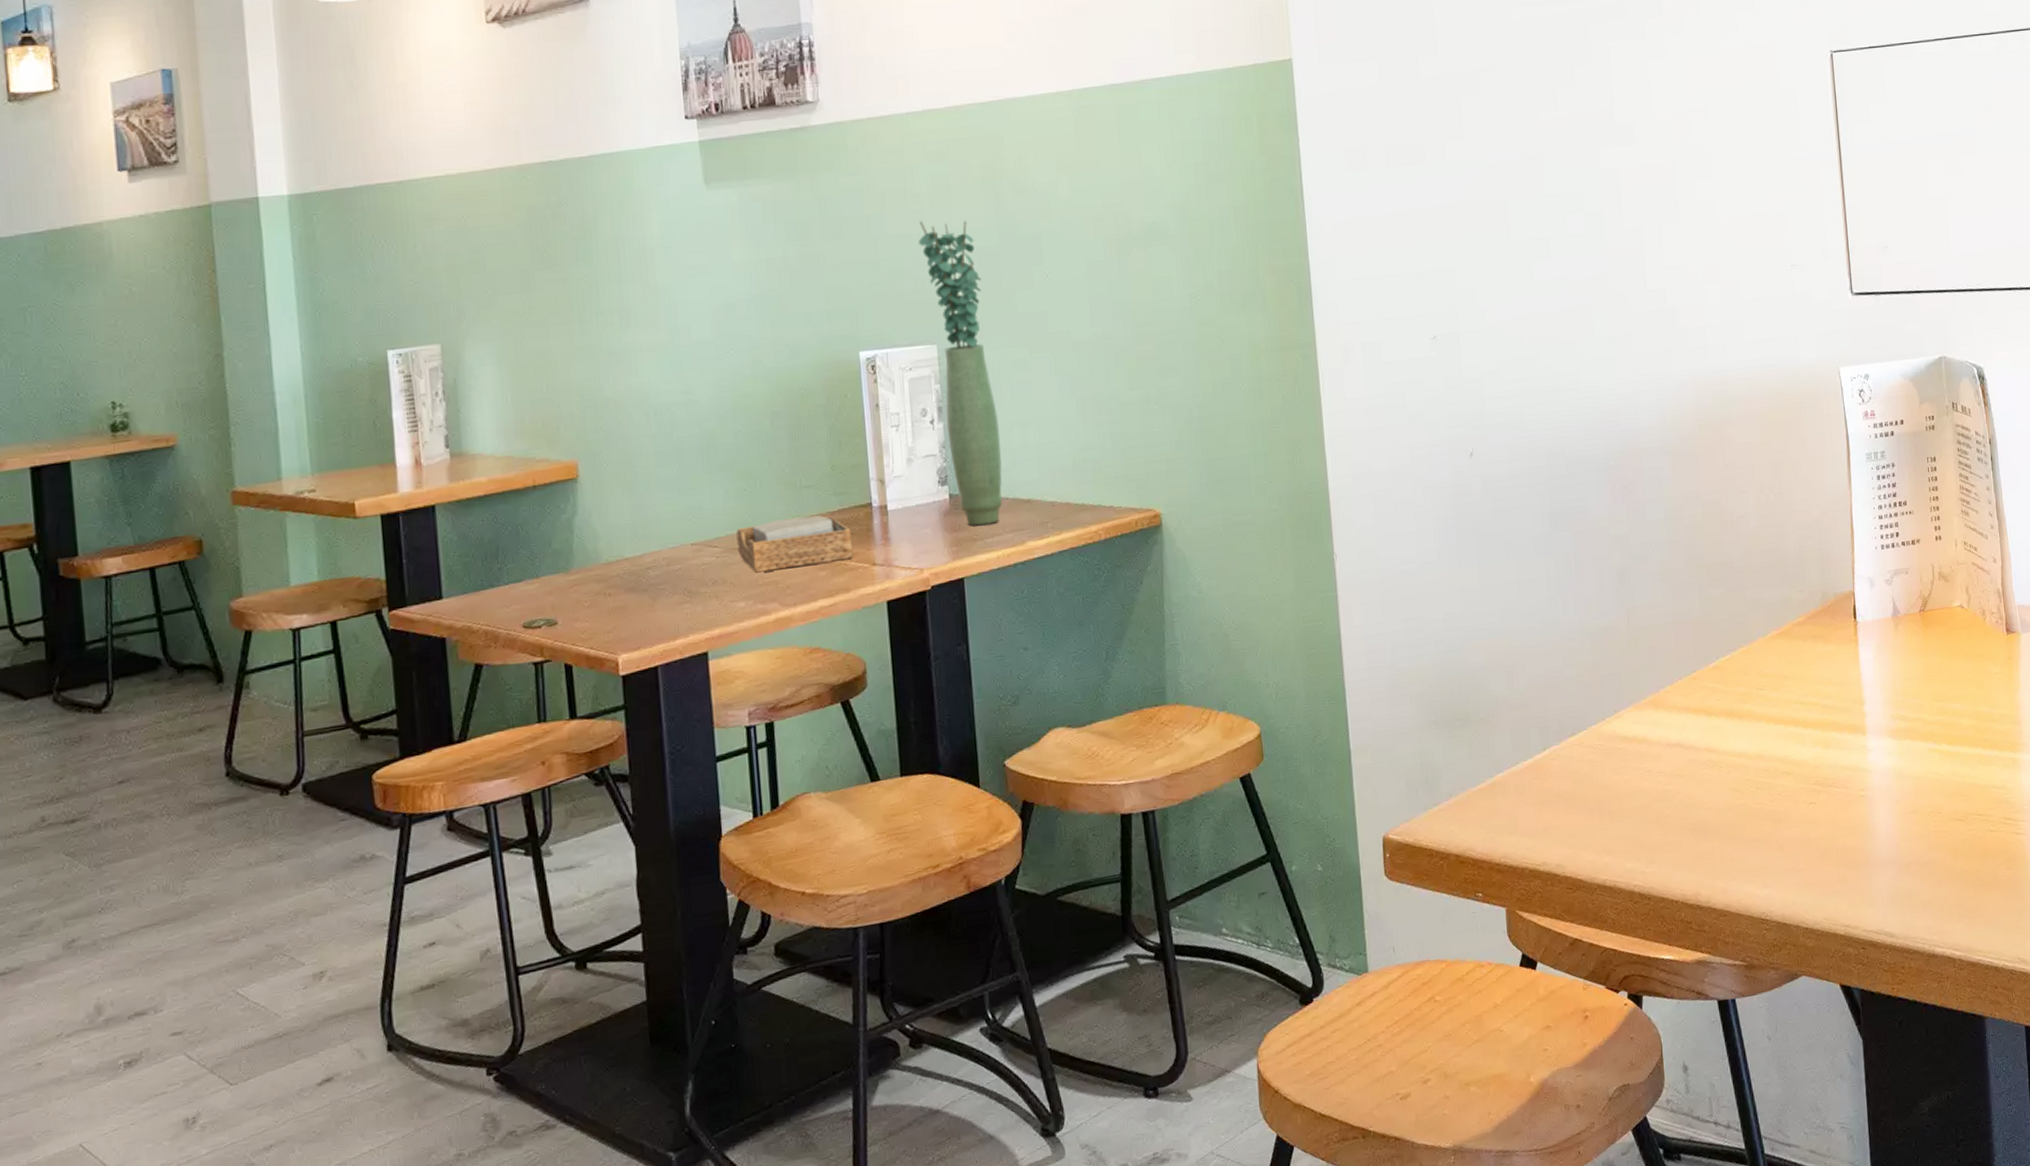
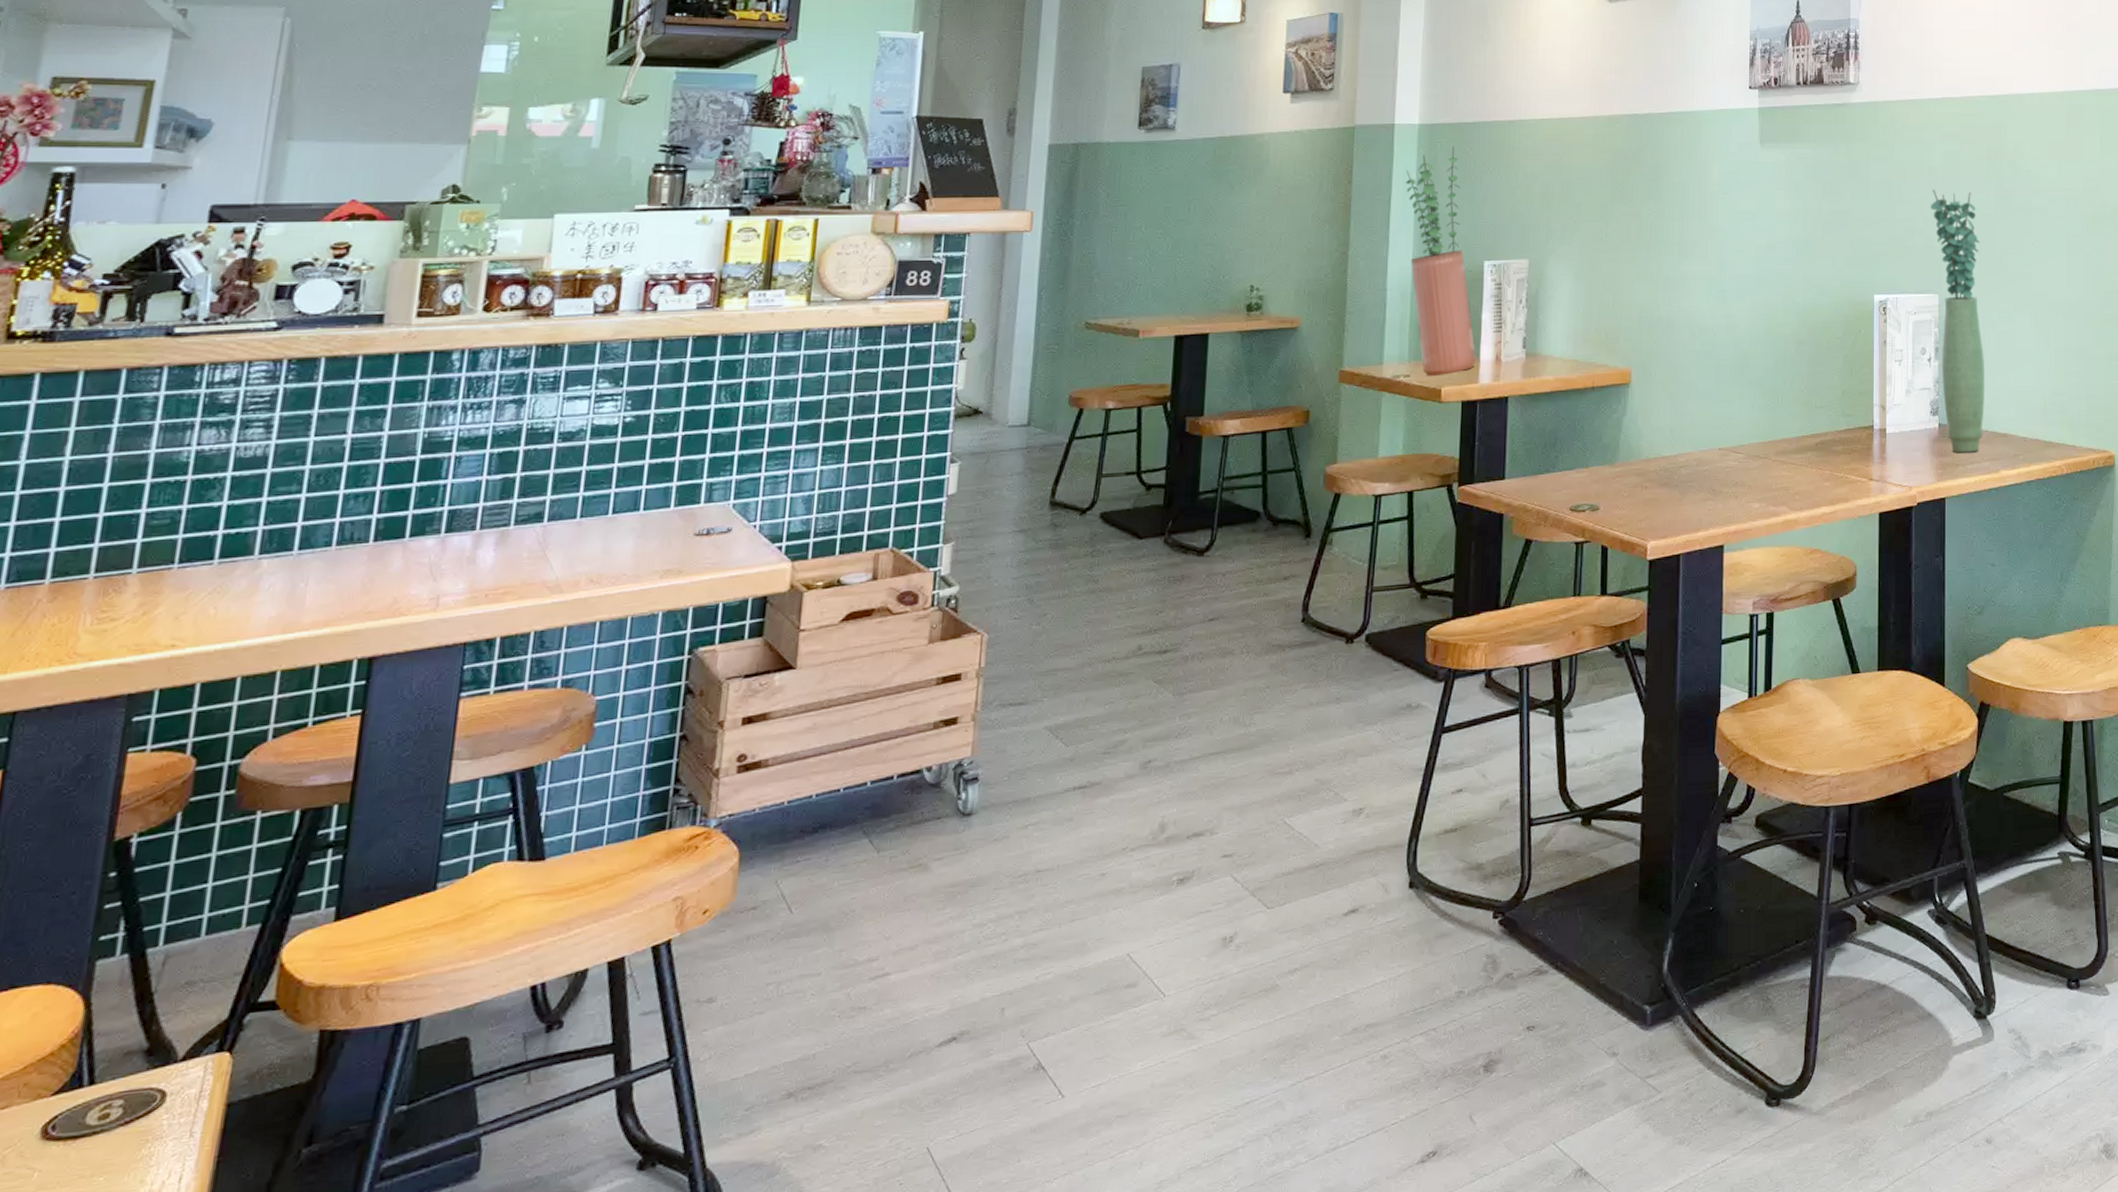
vase: none [280,218,392,490] -> present [1406,146,1476,377]
napkin holder: present [736,514,854,573] -> none [1758,432,1855,479]

